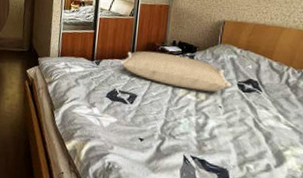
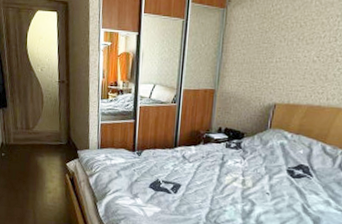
pillow: present [120,51,232,92] -> none [163,139,281,179]

